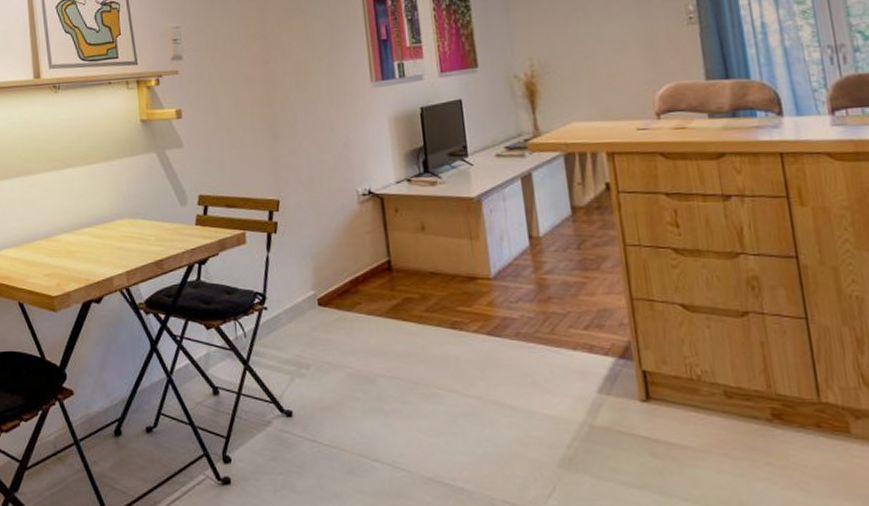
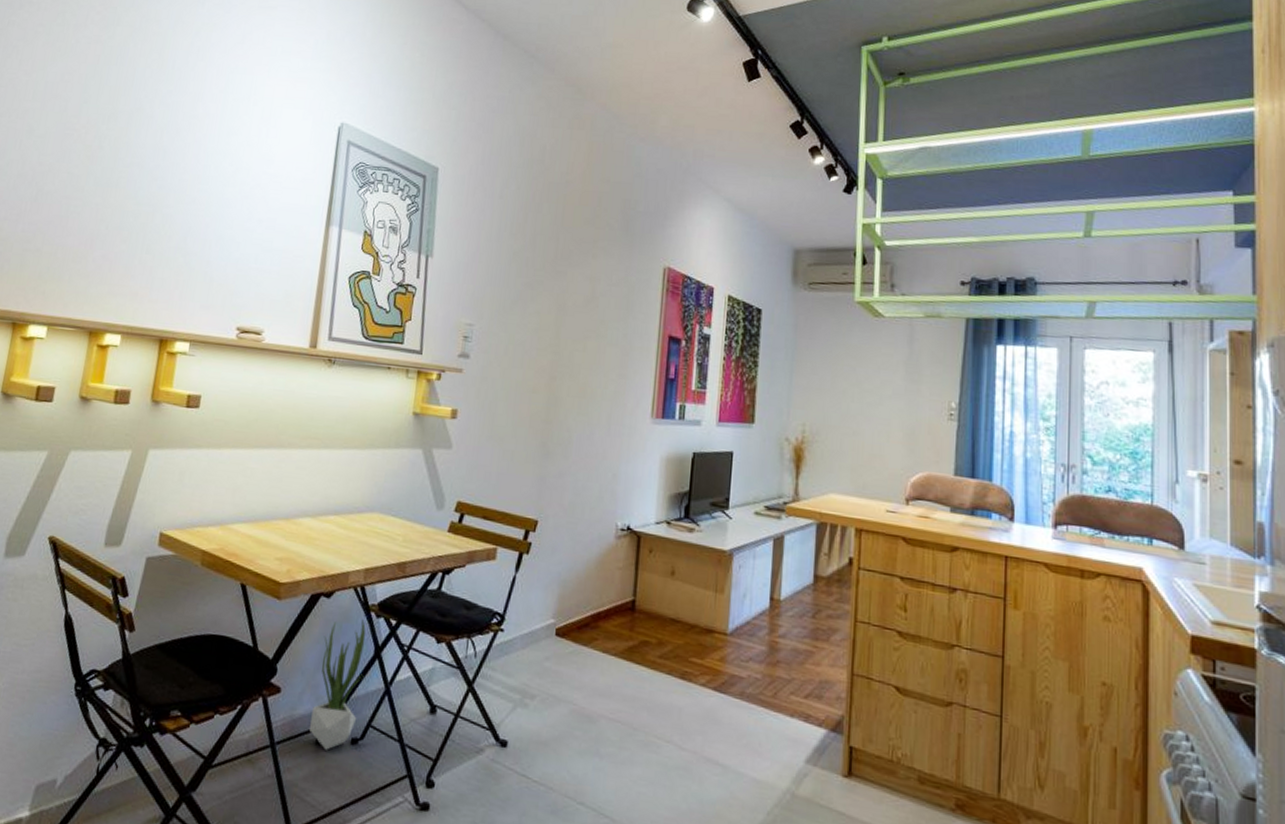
potted plant: none [102,318,147,441] -> present [308,619,366,750]

